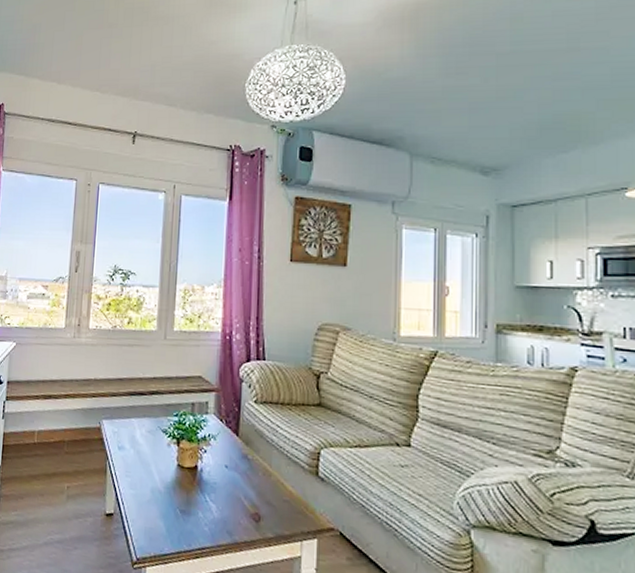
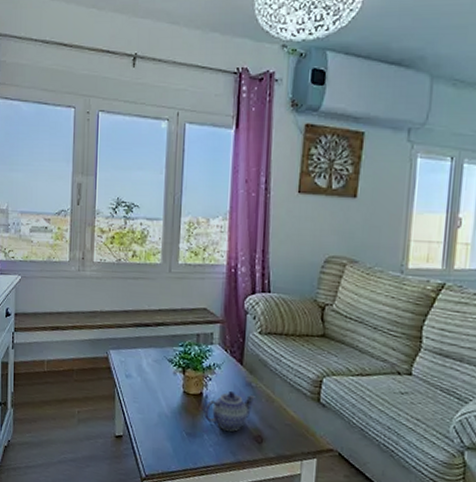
teapot: none [198,463,252,509] -> present [204,390,255,432]

